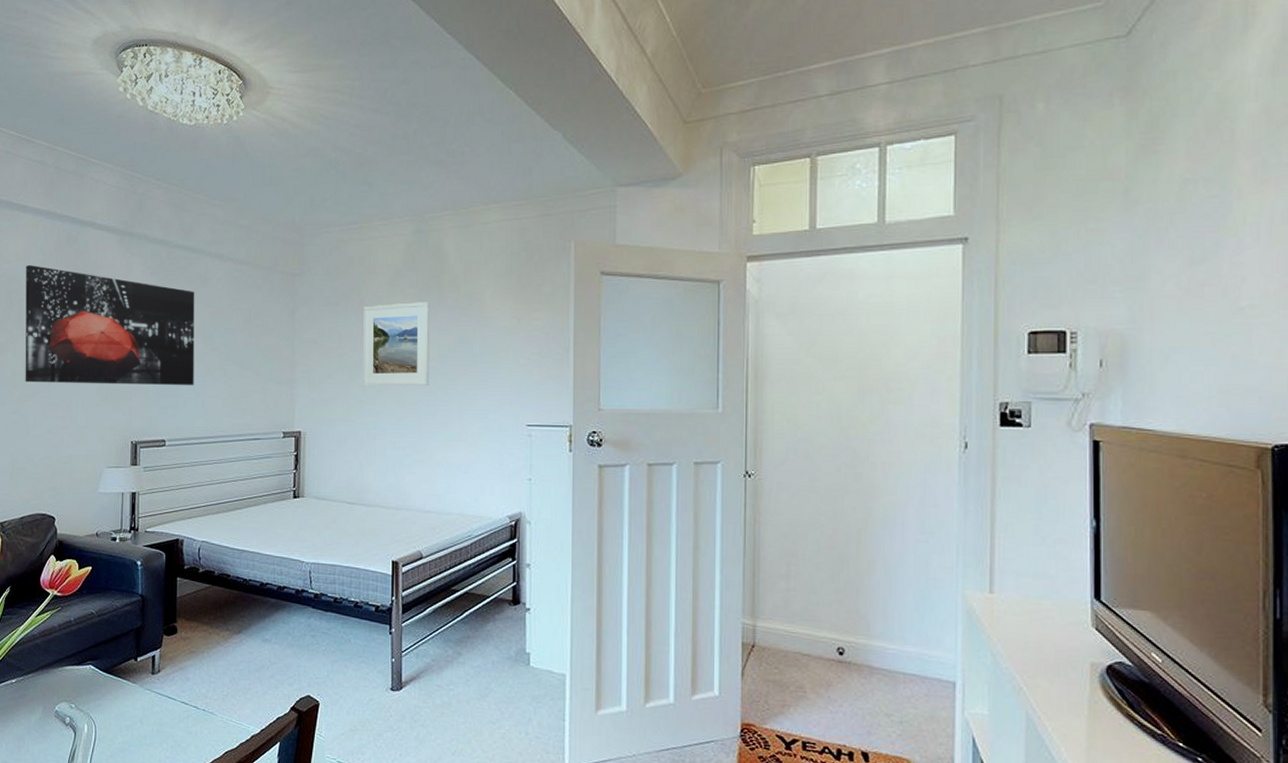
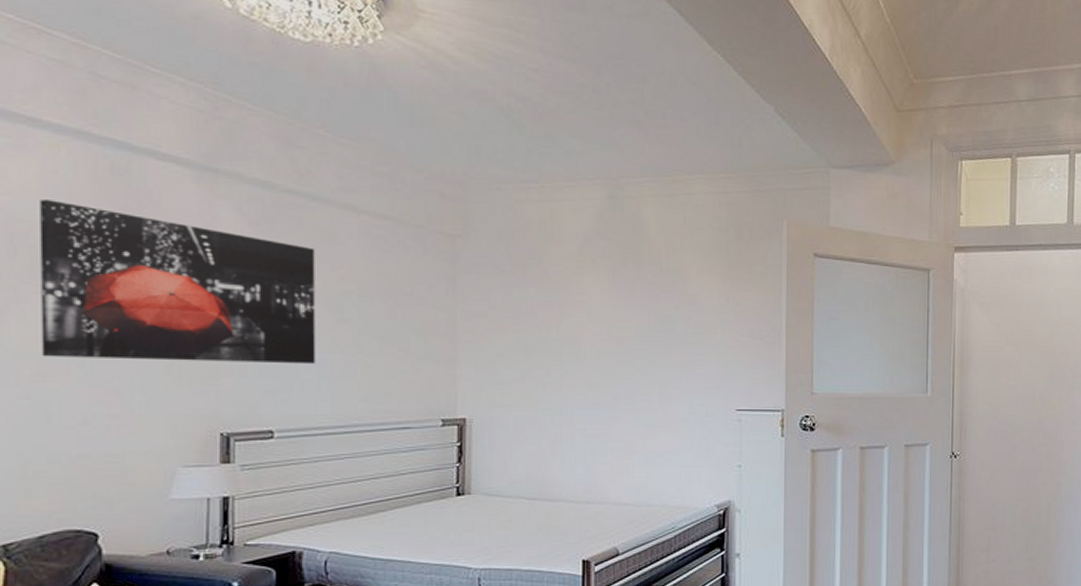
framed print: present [363,302,430,387] -> none [546,275,627,368]

